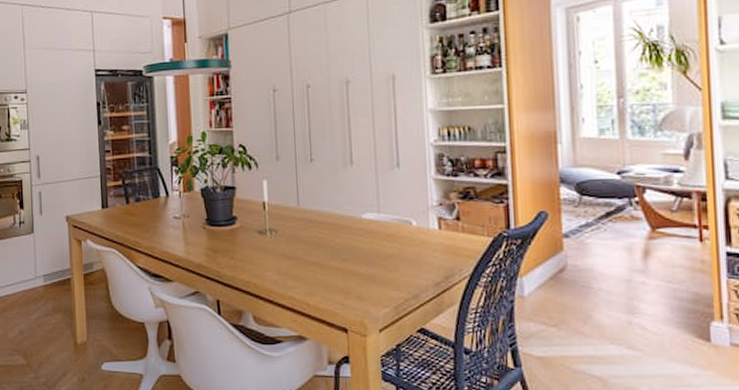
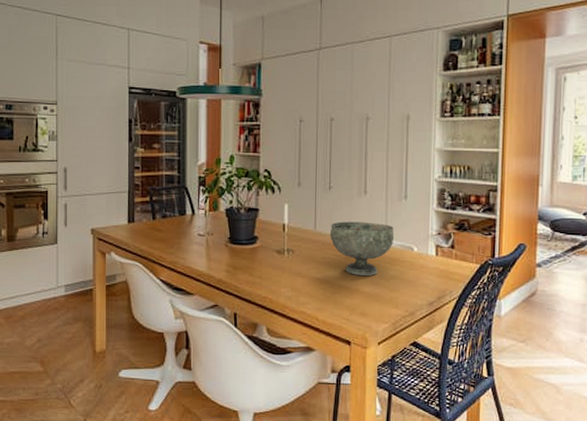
decorative bowl: none [315,195,389,255] -> present [330,221,395,276]

